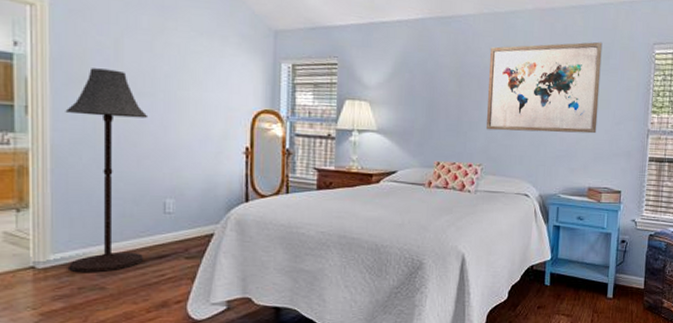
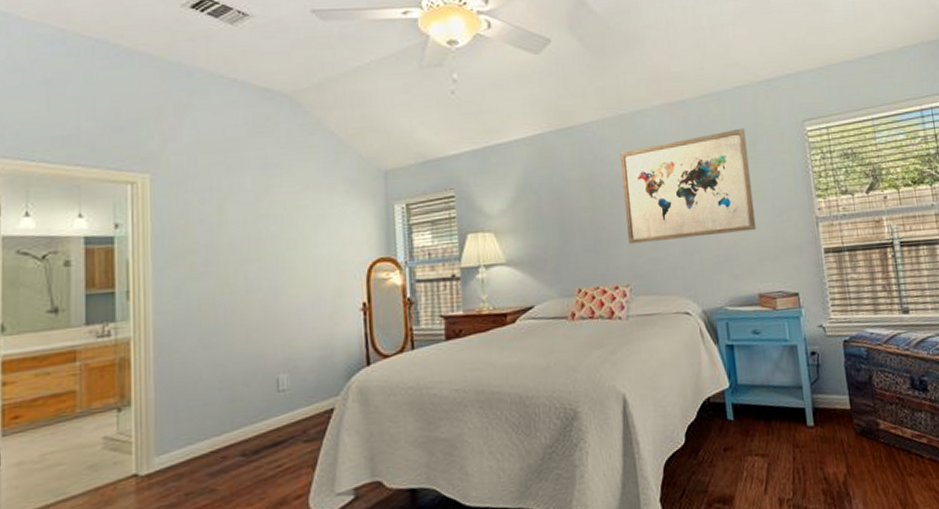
floor lamp: present [65,68,149,273] -> none [168,238,256,476]

